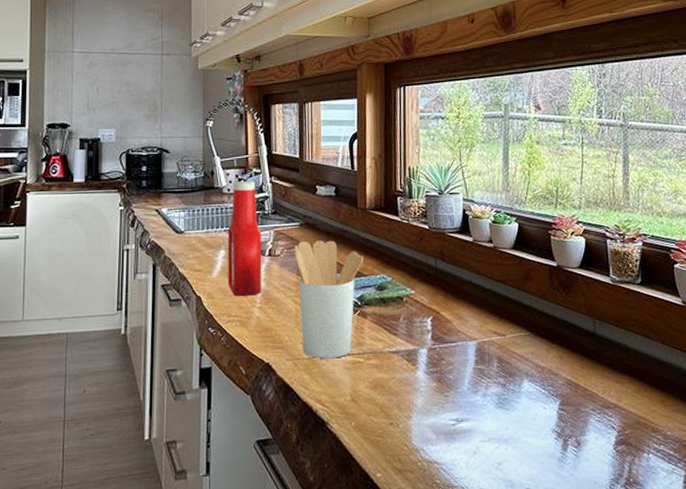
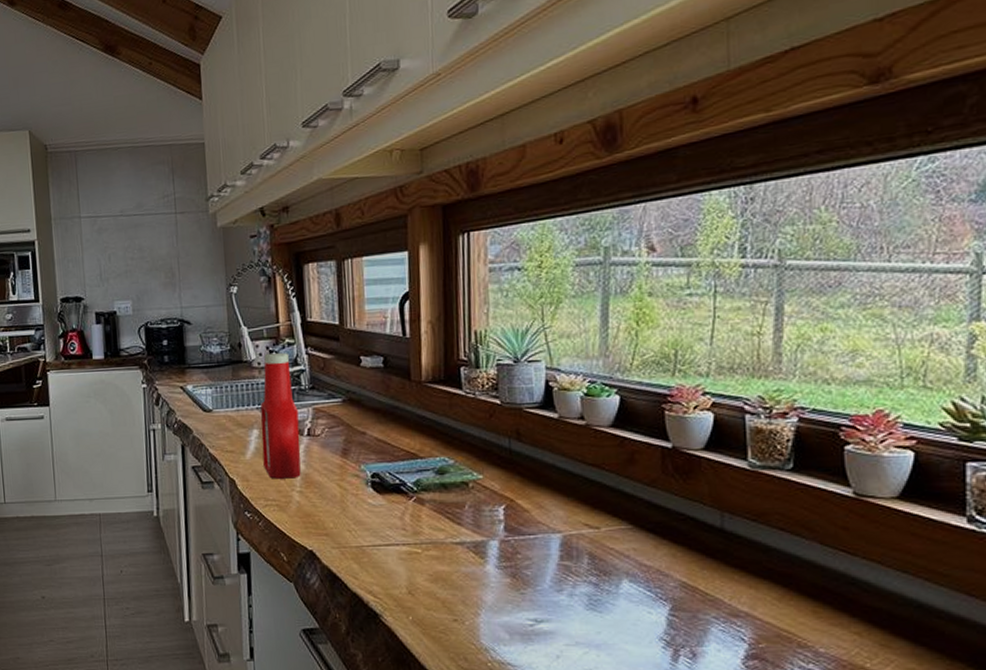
utensil holder: present [294,240,364,359] -> none [336,418,420,548]

